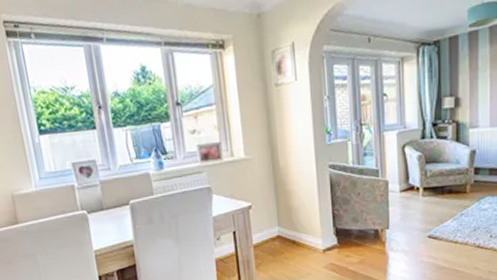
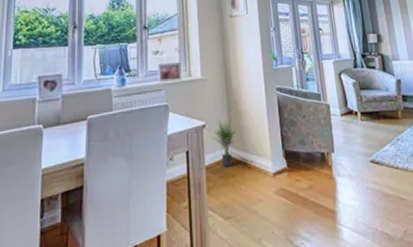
potted plant: none [258,199,286,245] -> present [211,119,237,167]

